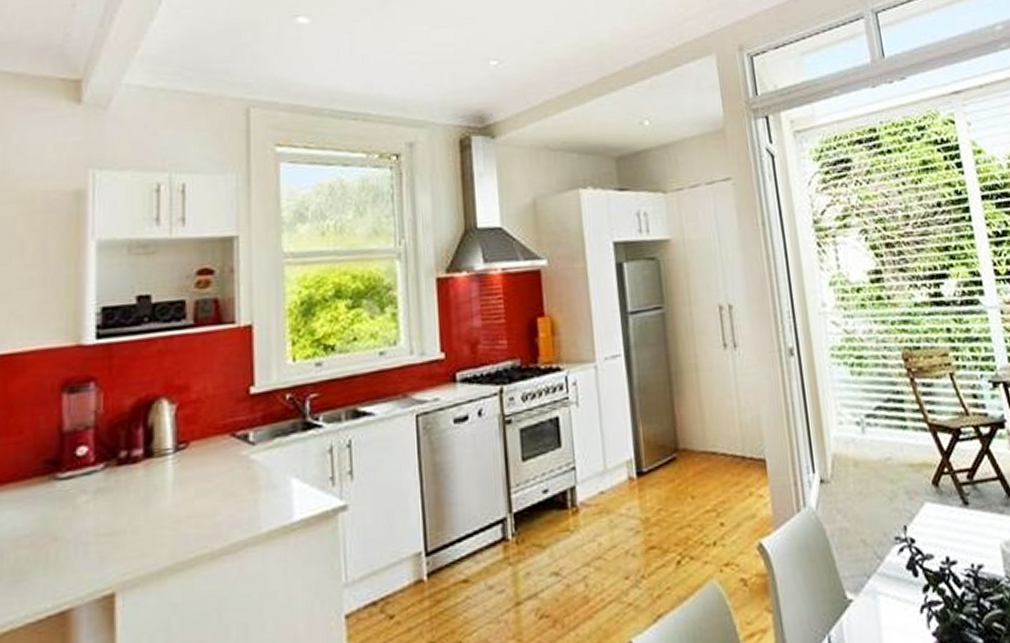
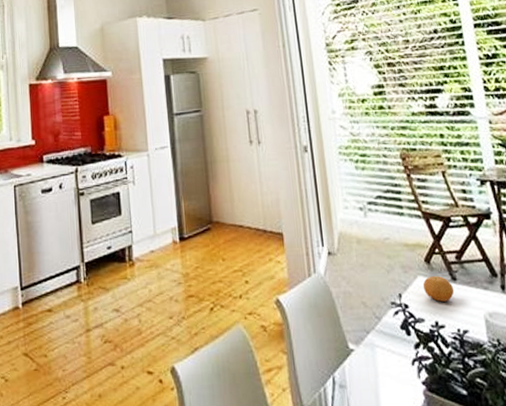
fruit: none [930,500,967,533] -> present [422,275,455,302]

